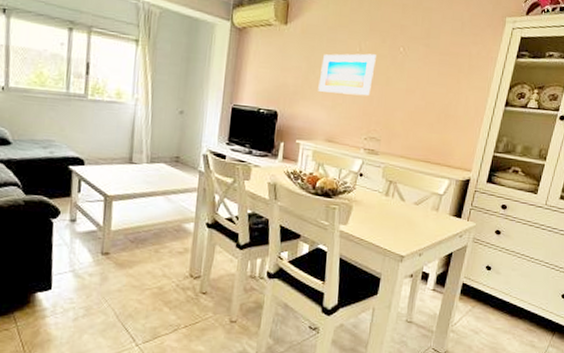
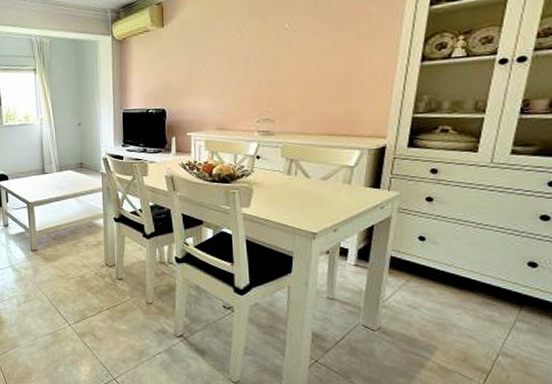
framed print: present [318,53,376,96] -> none [202,36,259,84]

